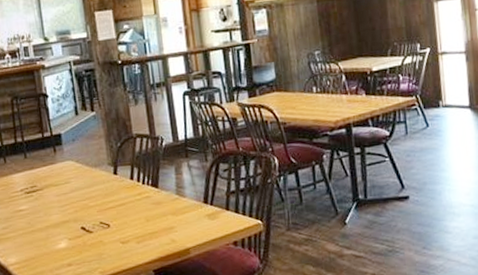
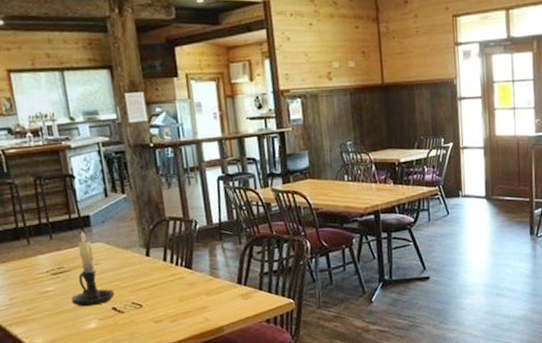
candle holder: none [43,149,84,226] -> present [71,231,115,307]

